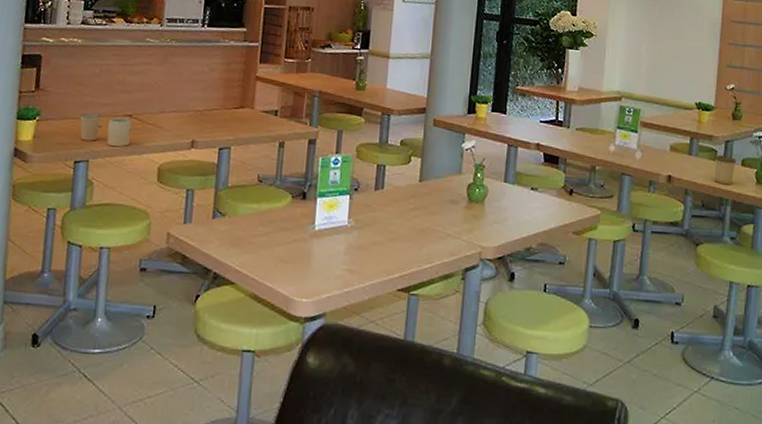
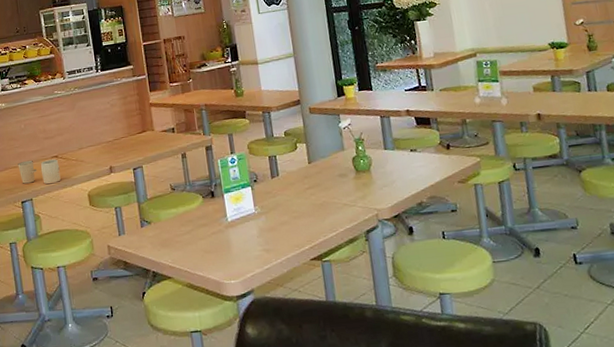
cup: present [714,155,737,185] -> none [579,85,602,112]

